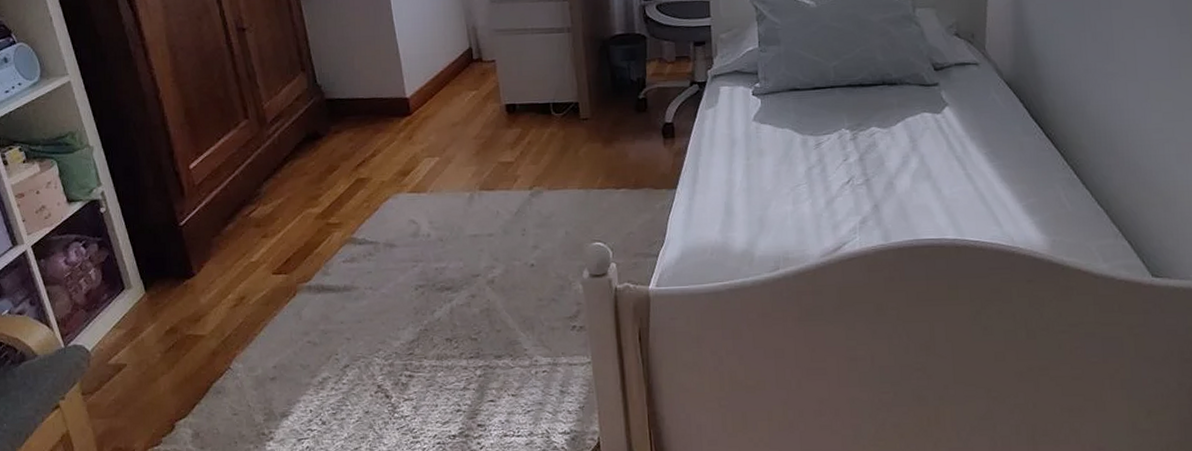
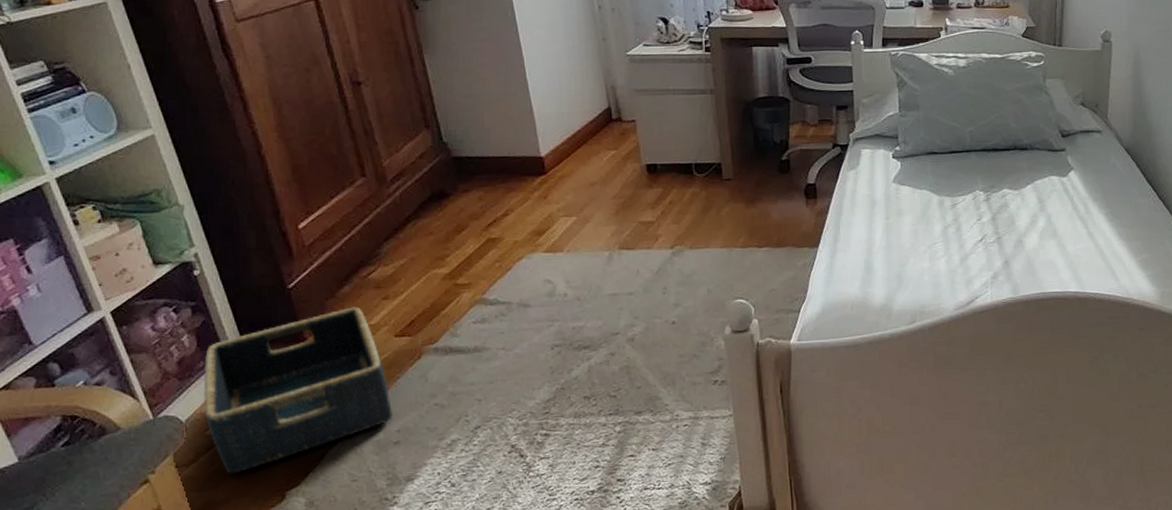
basket: none [107,244,270,403] -> present [203,306,393,474]

